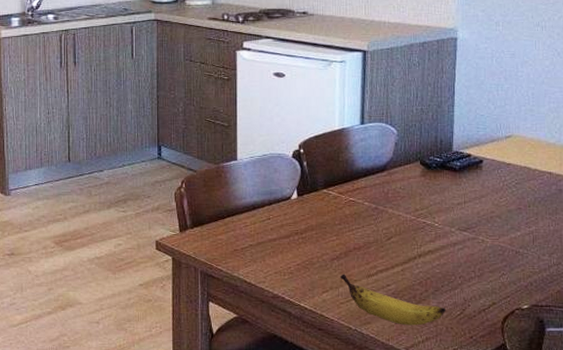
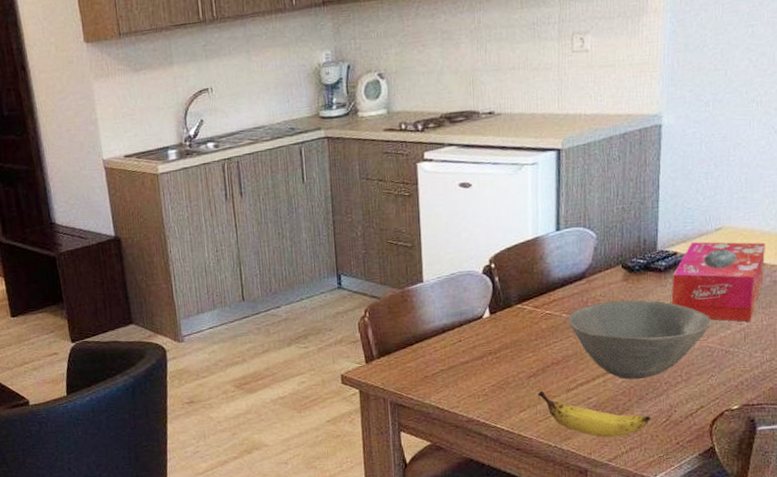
bowl: none [370,194,502,271] -> present [568,300,711,380]
tissue box: none [465,146,551,225] -> present [671,241,765,322]

